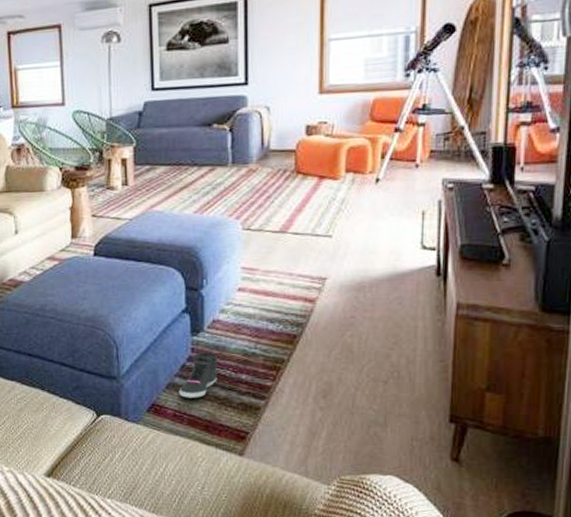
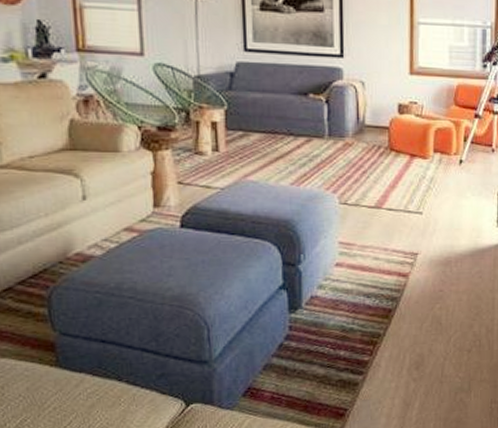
sneaker: present [179,352,219,398] -> none [276,329,317,379]

